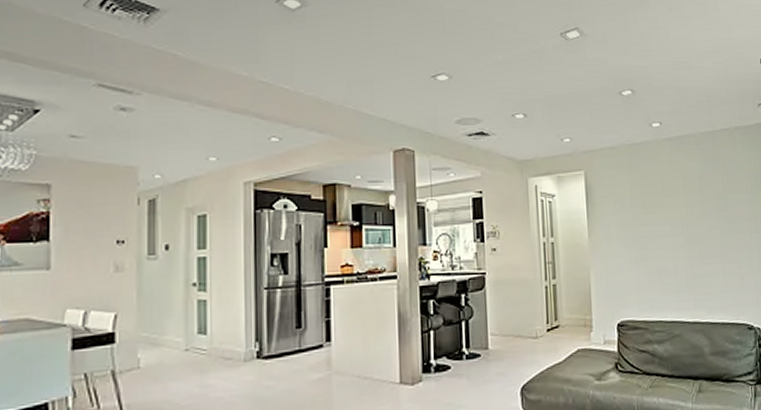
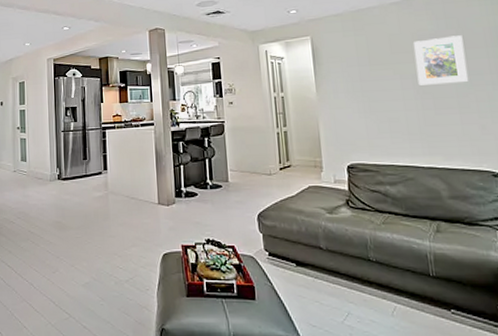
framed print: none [683,179,731,232] -> present [413,35,468,85]

